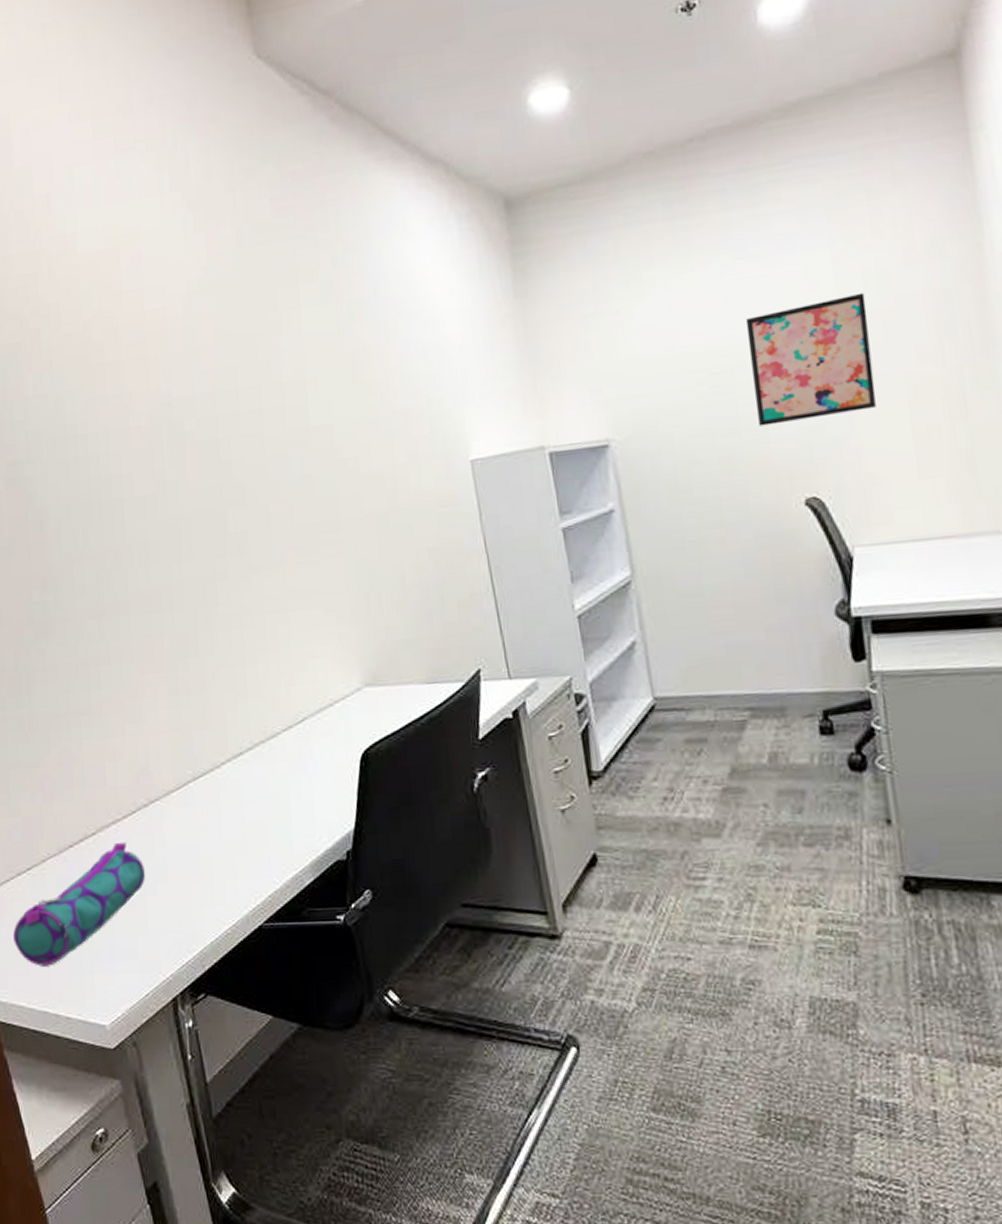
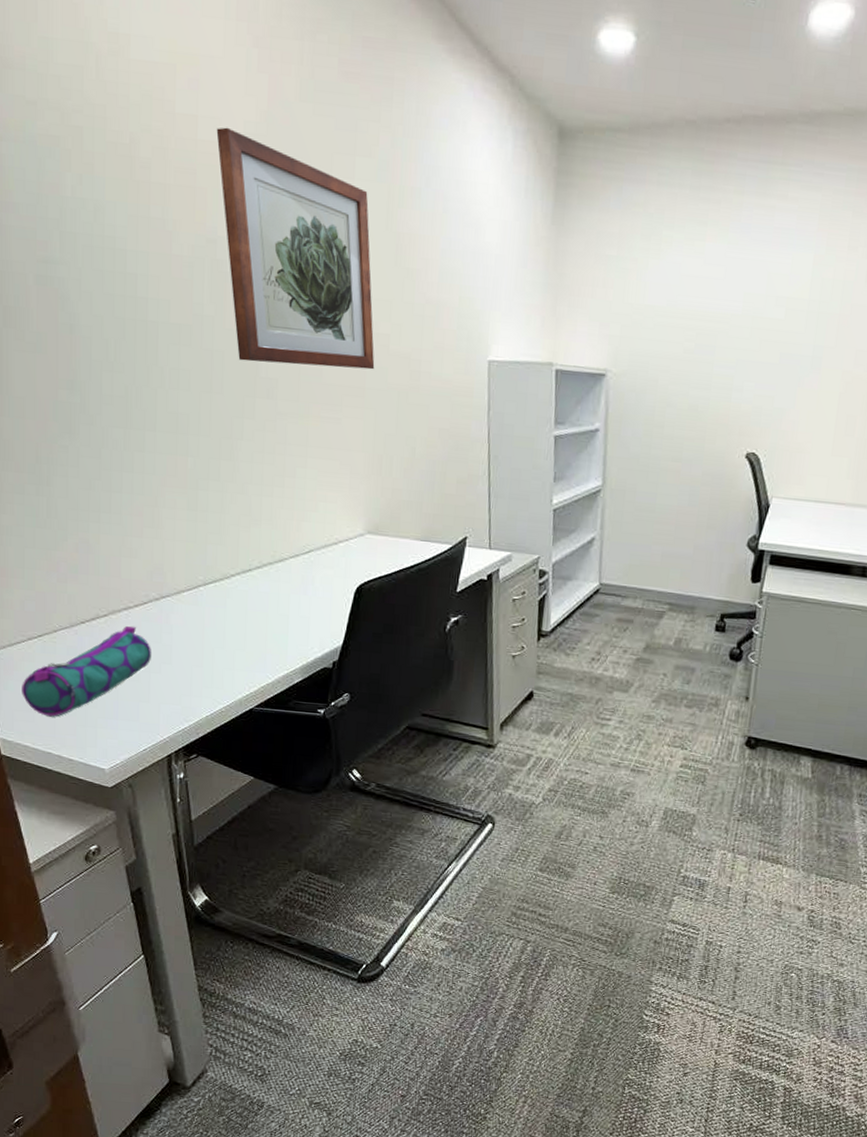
wall art: none [161,291,347,520] -> present [216,127,375,370]
wall art: present [745,292,877,427] -> none [726,293,830,393]

